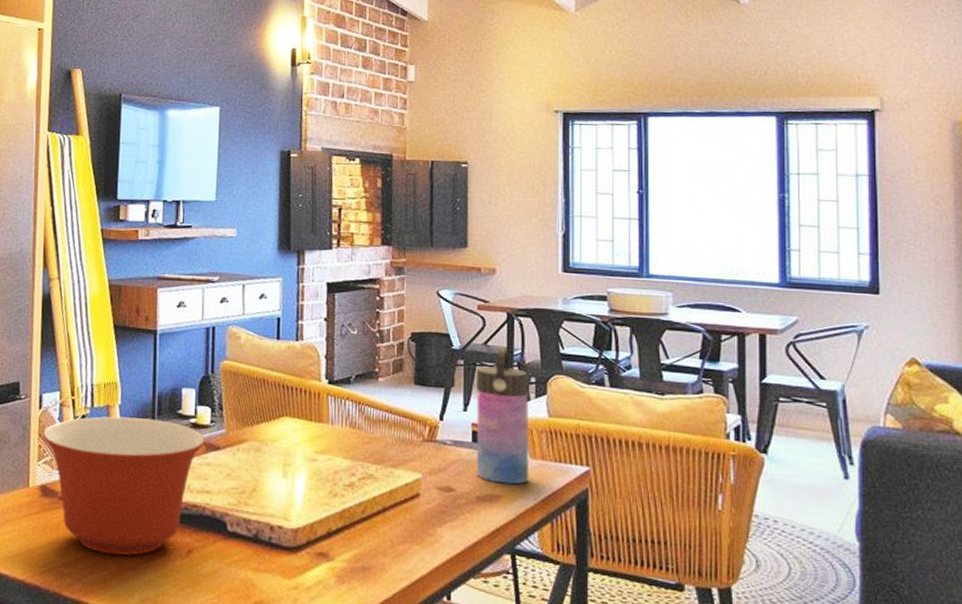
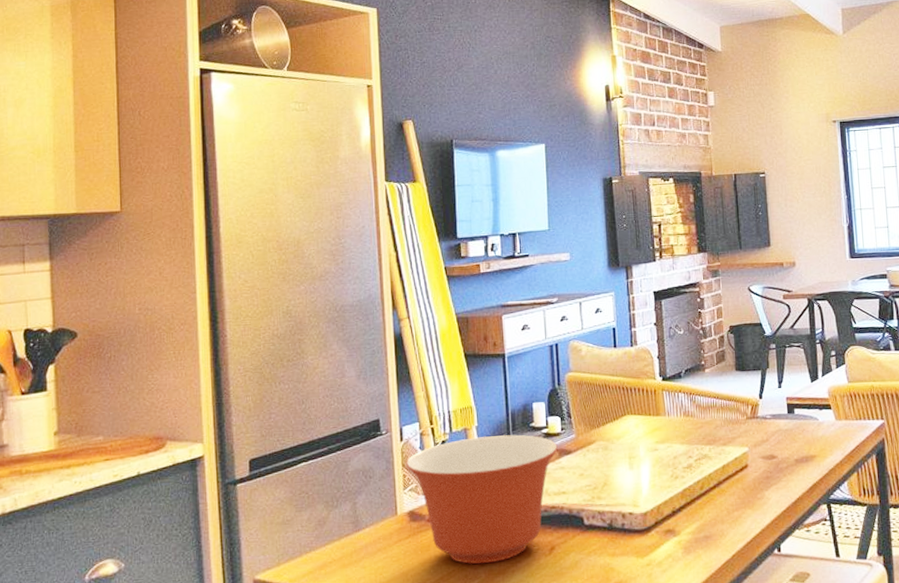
water bottle: present [476,346,529,485] -> none [787,327,837,445]

